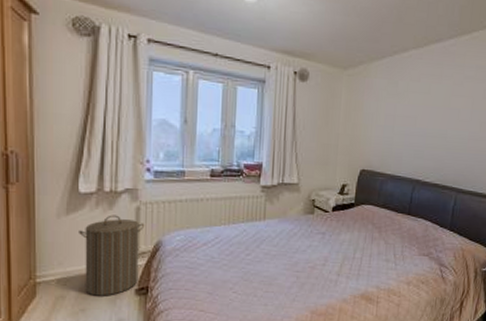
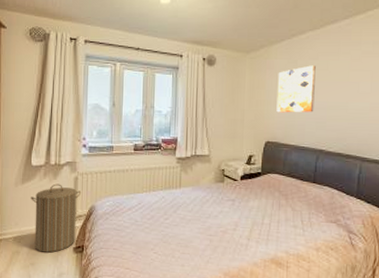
wall art: none [373,87,417,140] -> present [276,65,316,113]

